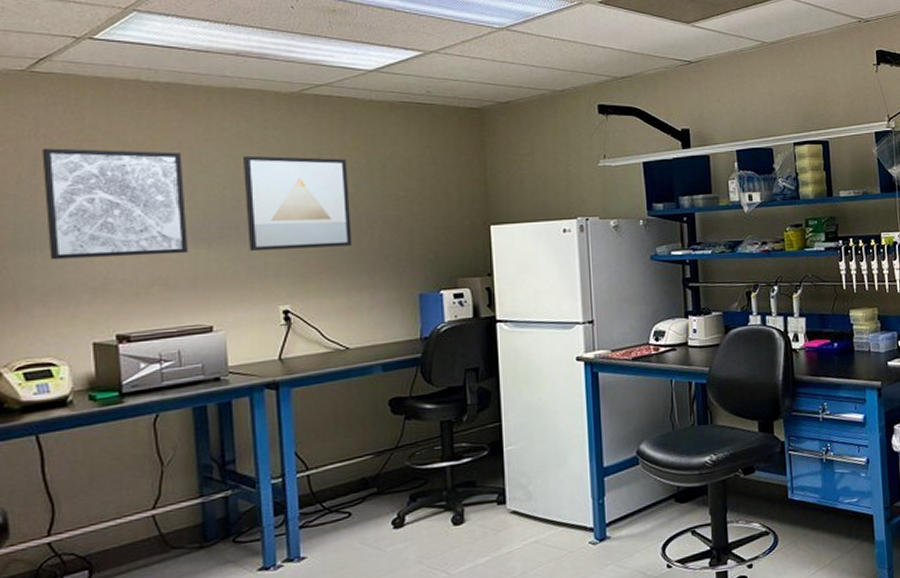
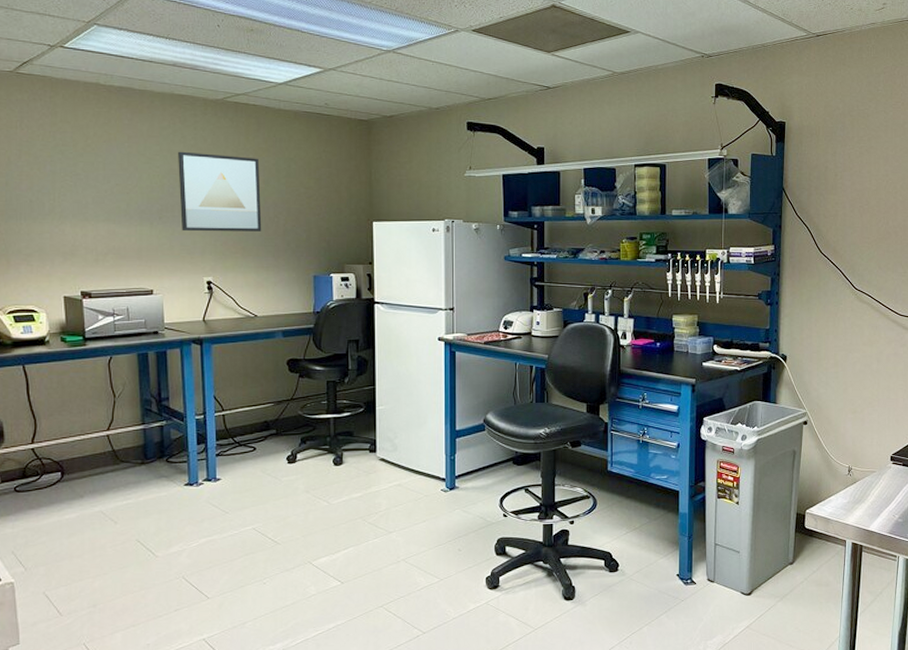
wall art: present [42,148,188,260] -> none [25,137,135,230]

